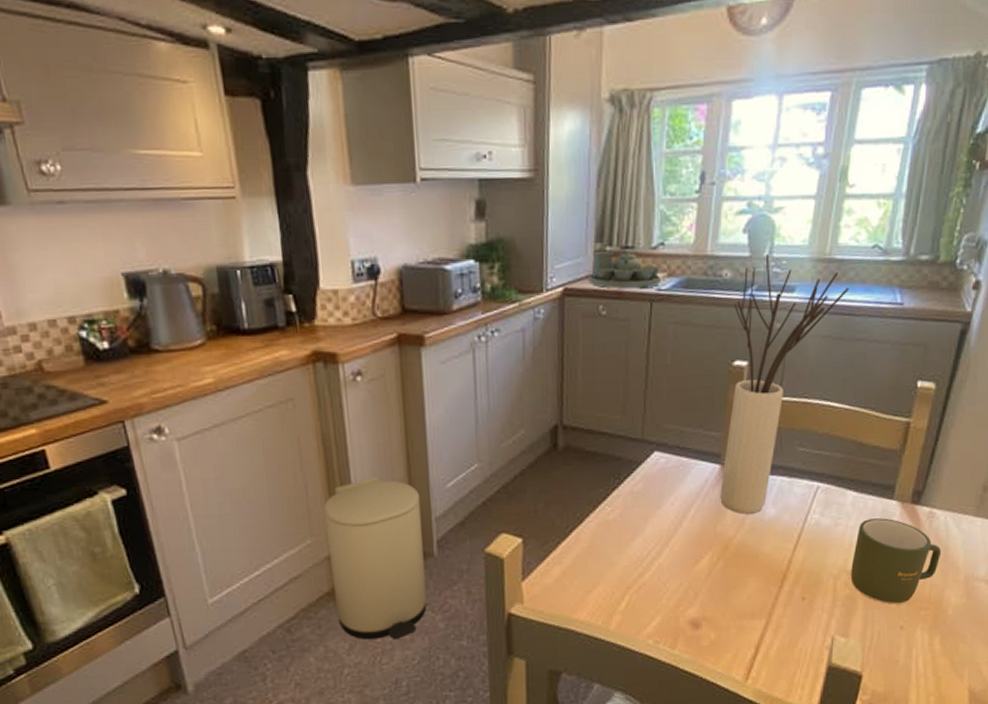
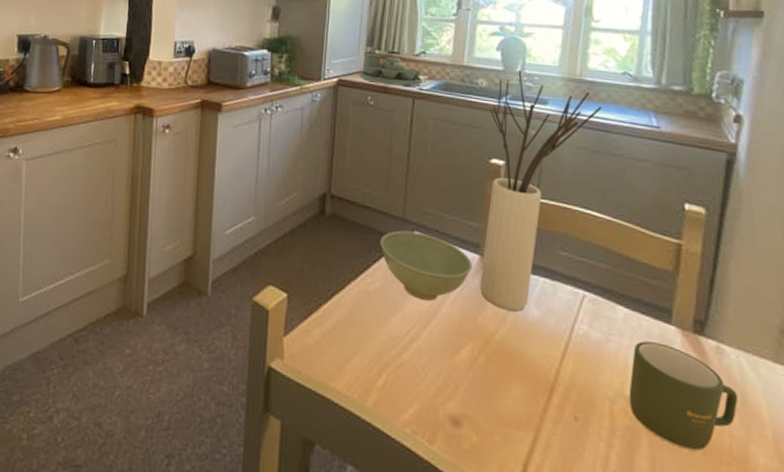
pedal bin: present [324,476,427,640] -> none [118,213,202,371]
bowl: none [618,451,713,519] -> present [380,230,472,301]

